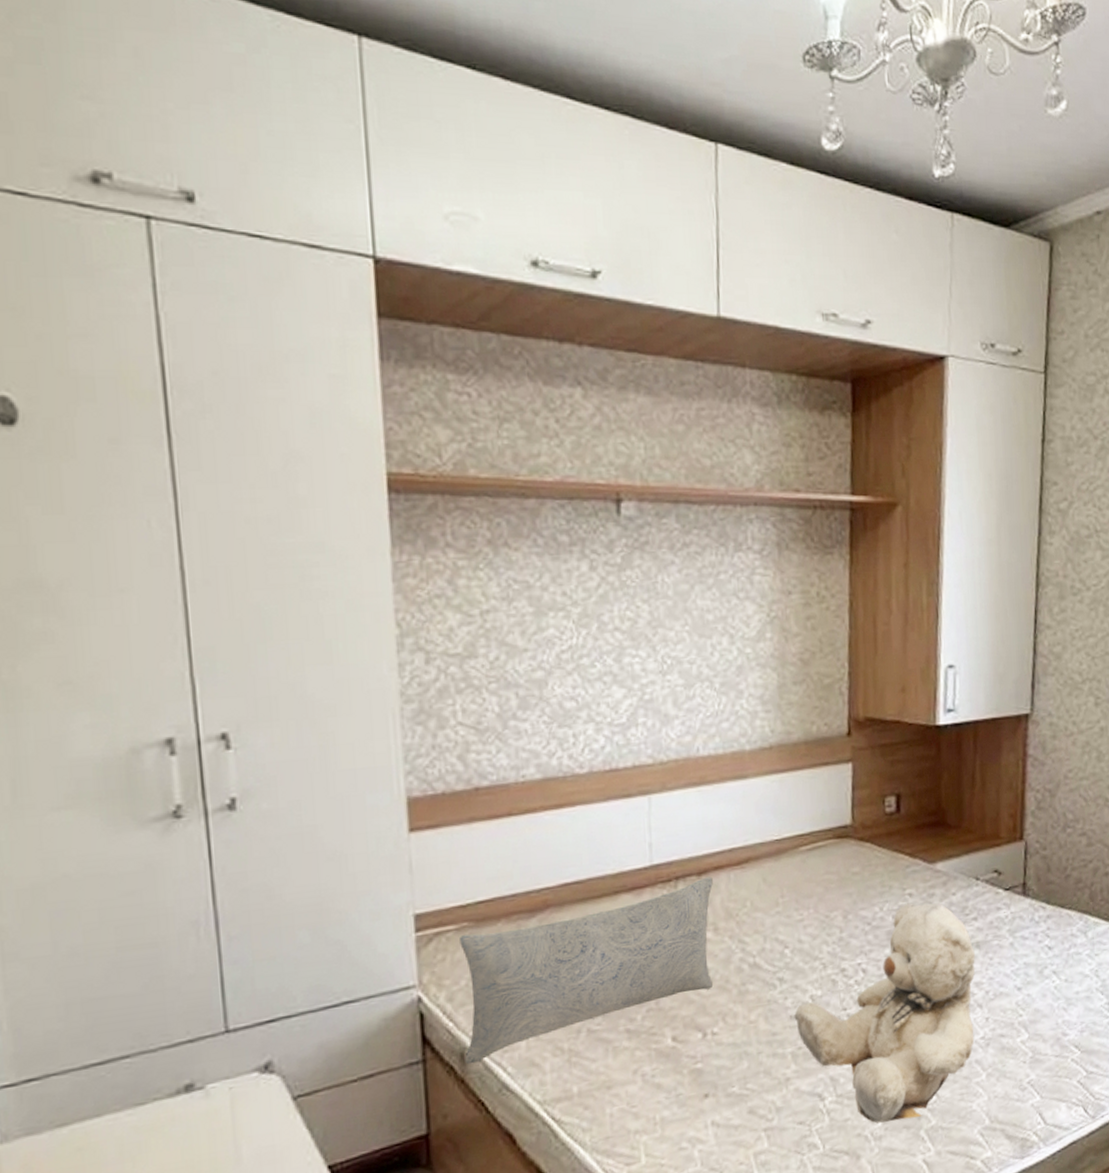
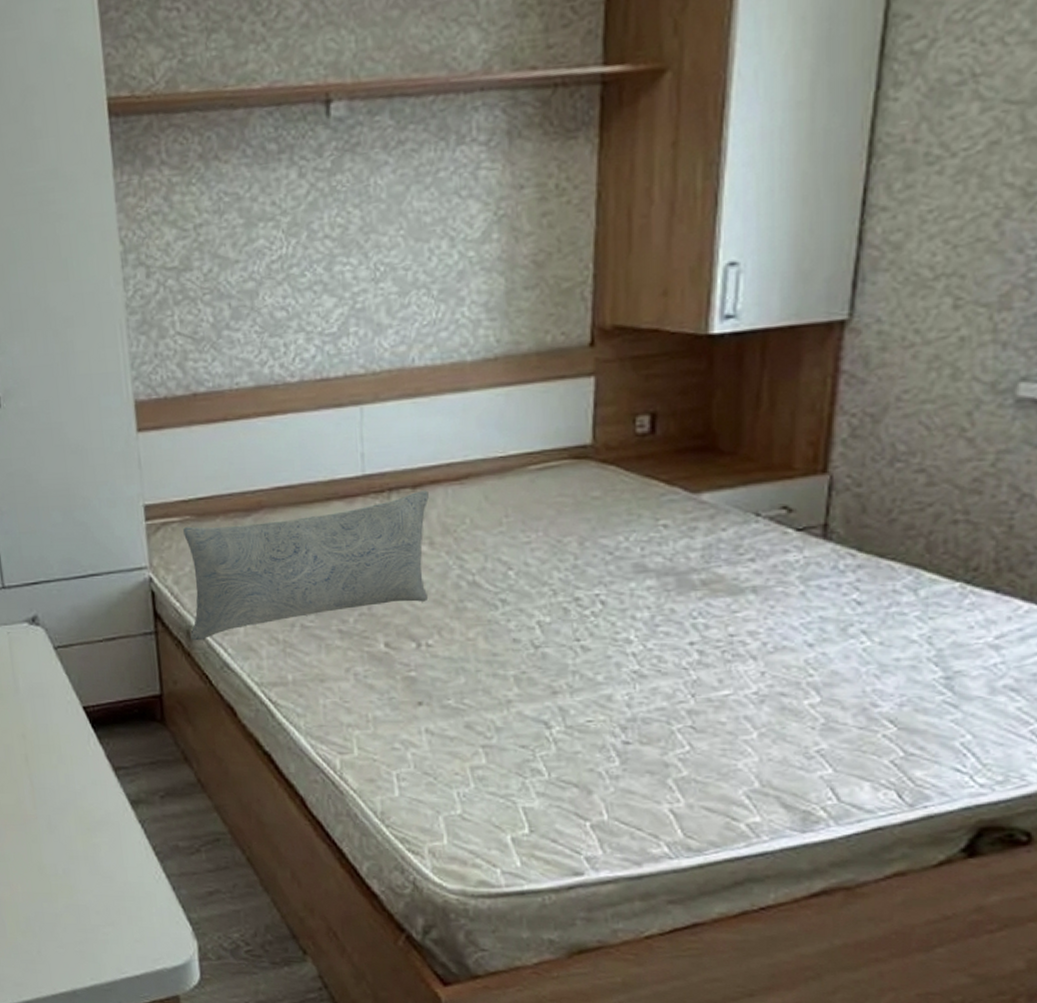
teddy bear: present [794,902,975,1124] -> none [518,535,750,766]

